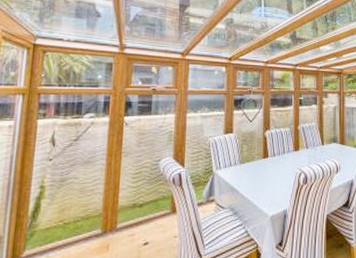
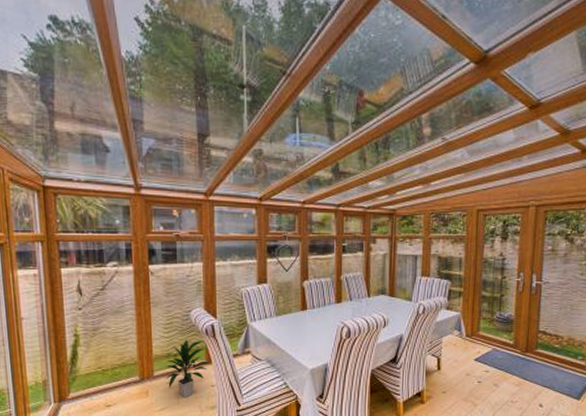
indoor plant: none [127,189,175,252] -> present [164,340,210,398]

